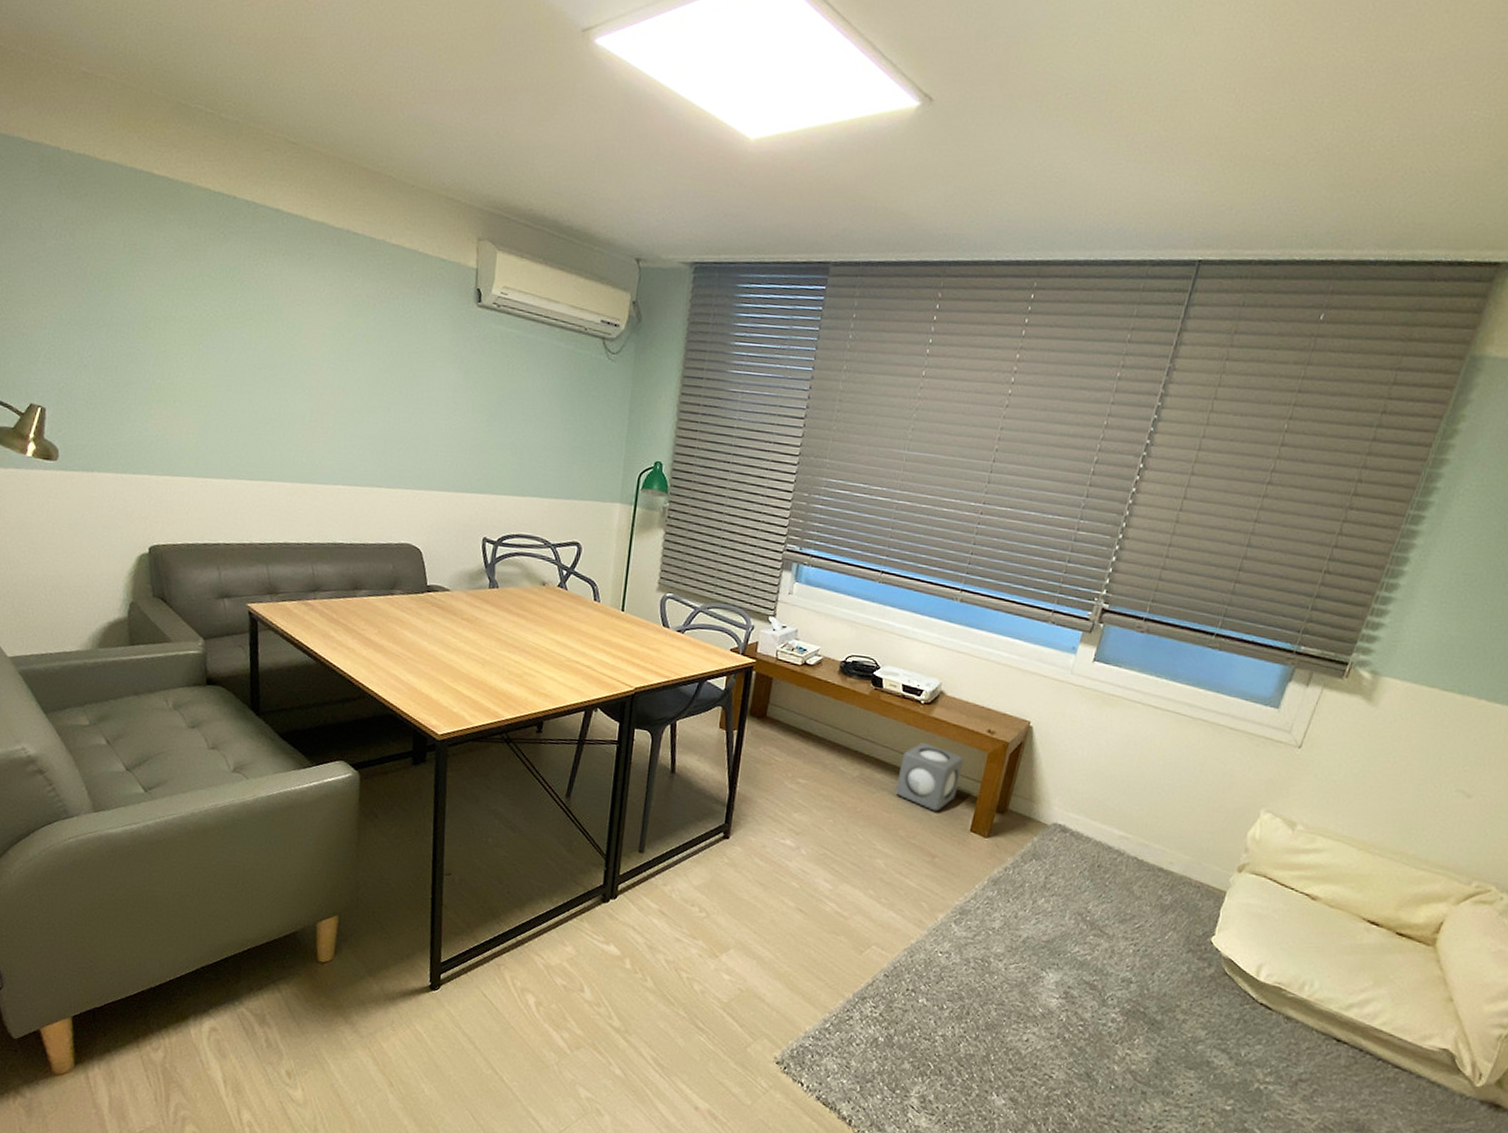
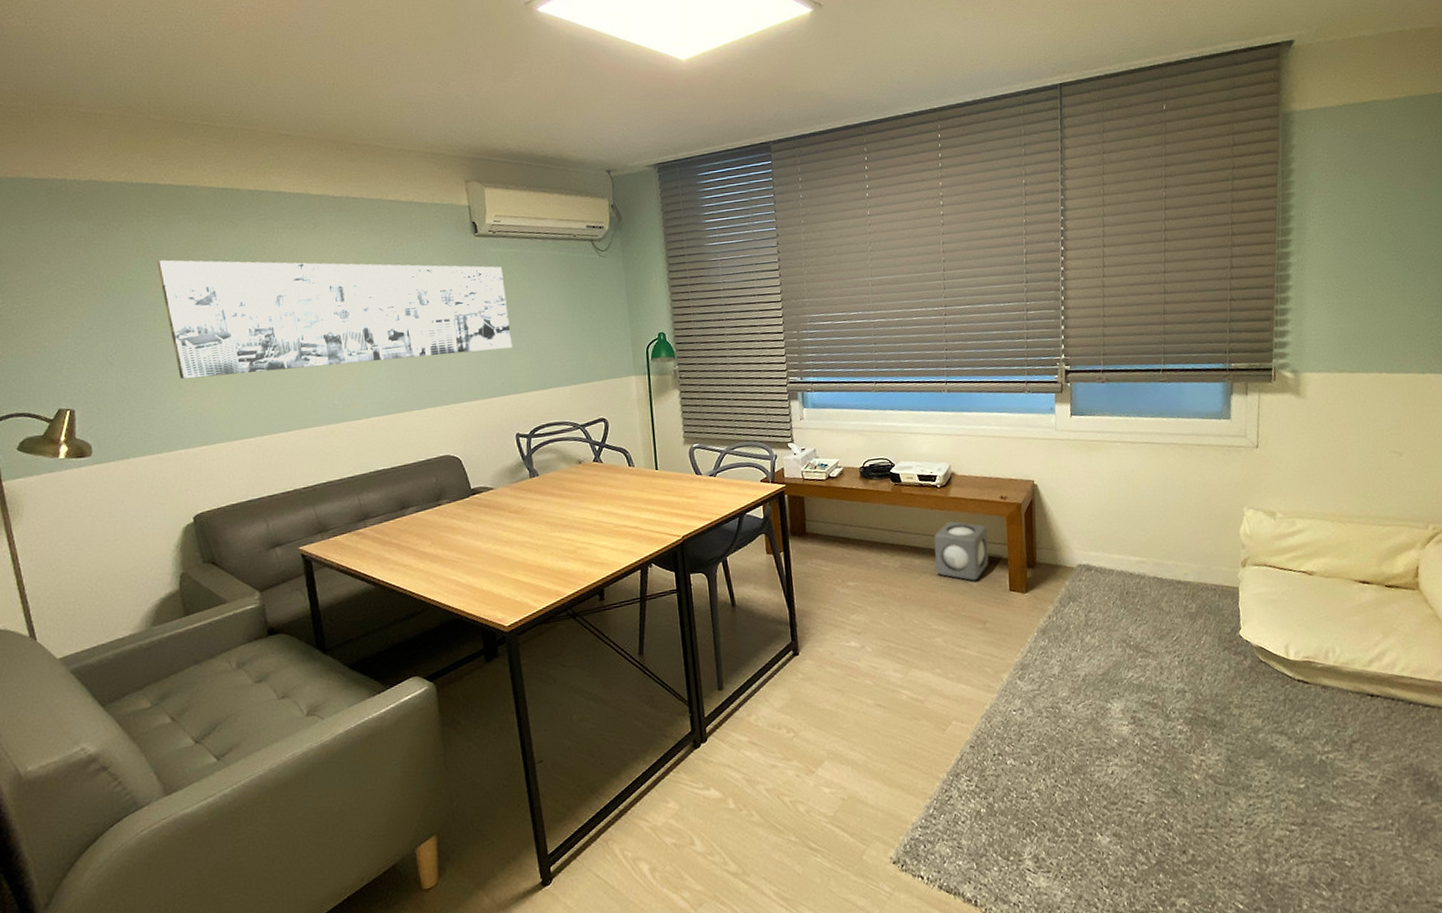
wall art: none [141,262,501,443] -> present [156,260,513,379]

